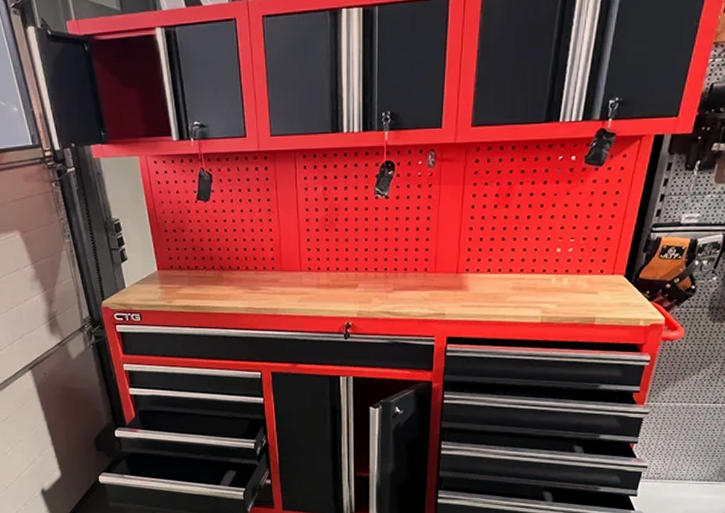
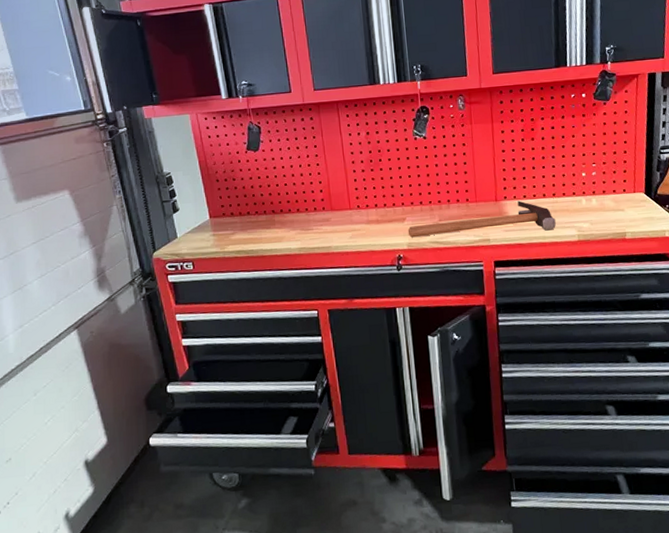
claw hammer: none [359,274,519,309] -> present [407,201,556,238]

